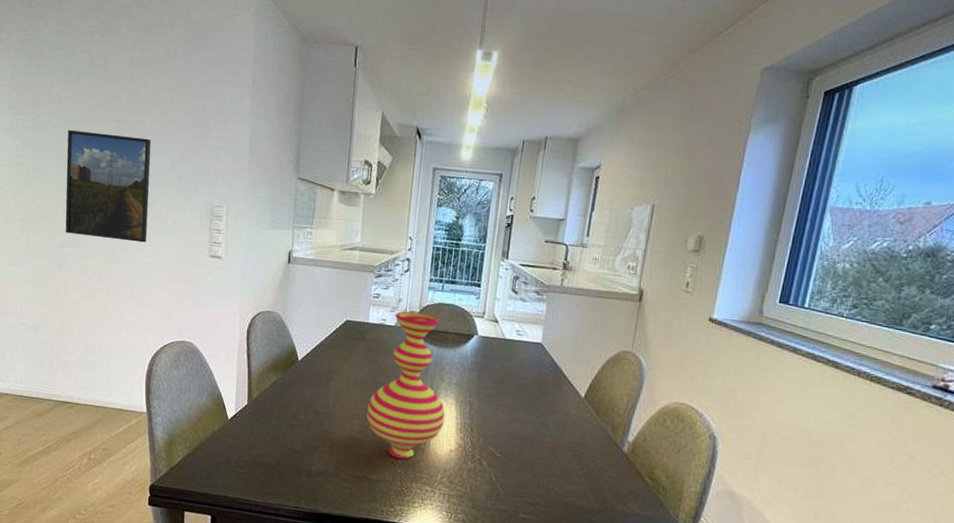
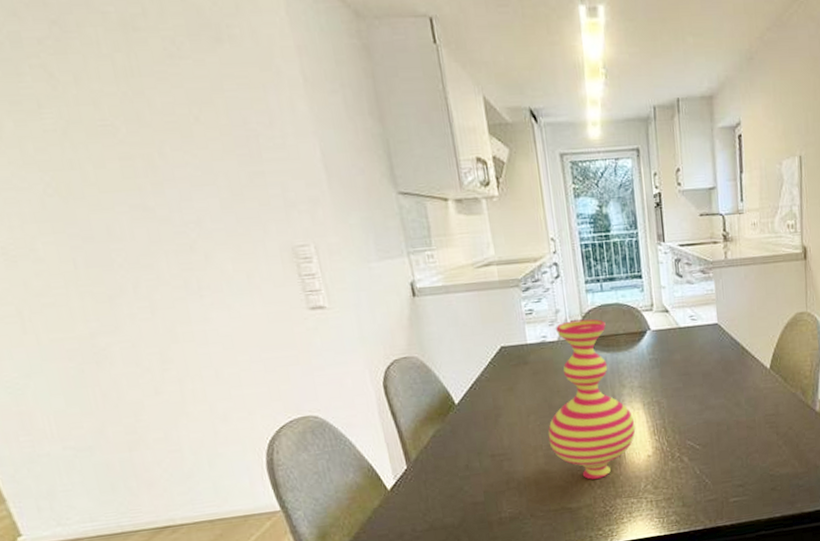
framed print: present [65,129,151,243] -> none [48,175,216,320]

